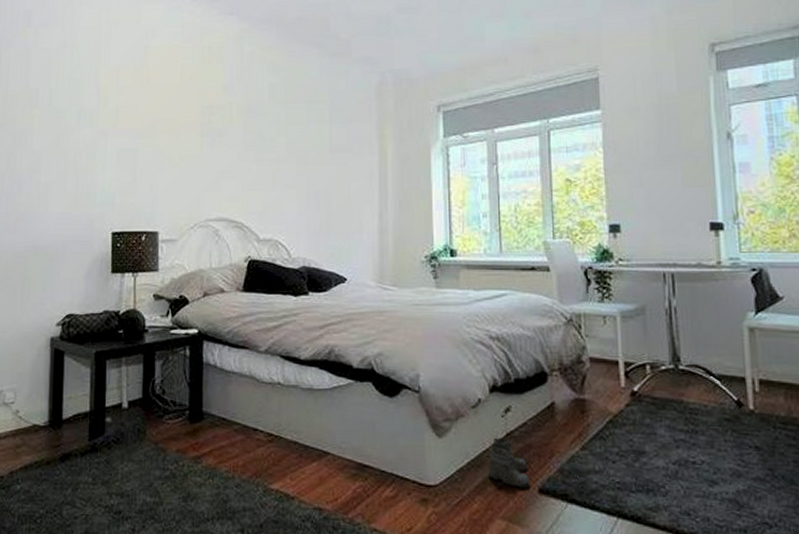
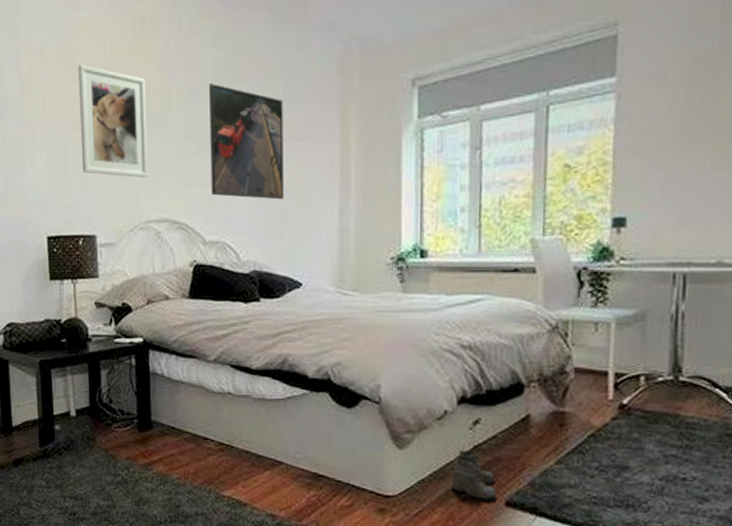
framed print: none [149,83,210,182] -> present [78,64,149,178]
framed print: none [265,102,330,203] -> present [209,82,283,200]

